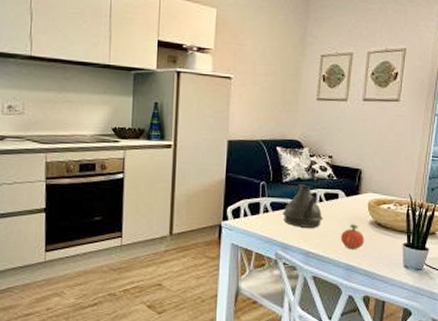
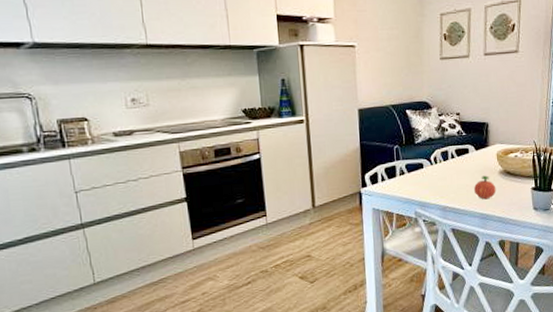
teapot: present [282,184,323,228] -> none [418,143,456,185]

